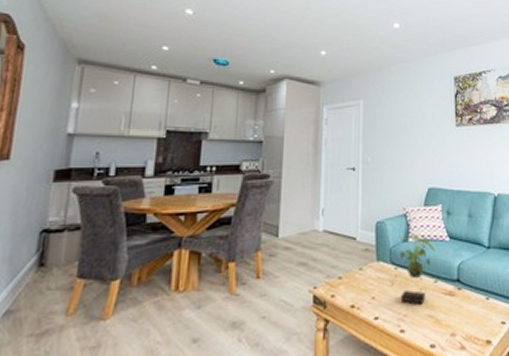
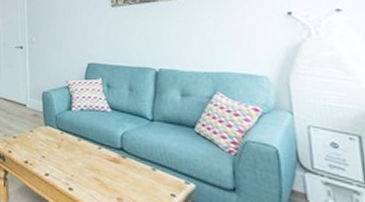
plant: present [399,233,435,304] -> none [63,103,98,167]

